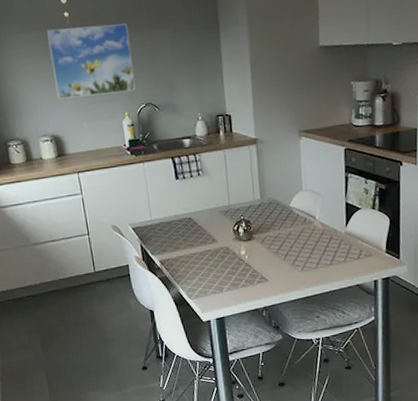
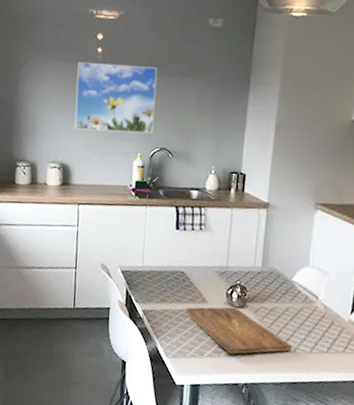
cutting board: none [199,241,300,284] -> present [185,307,293,354]

